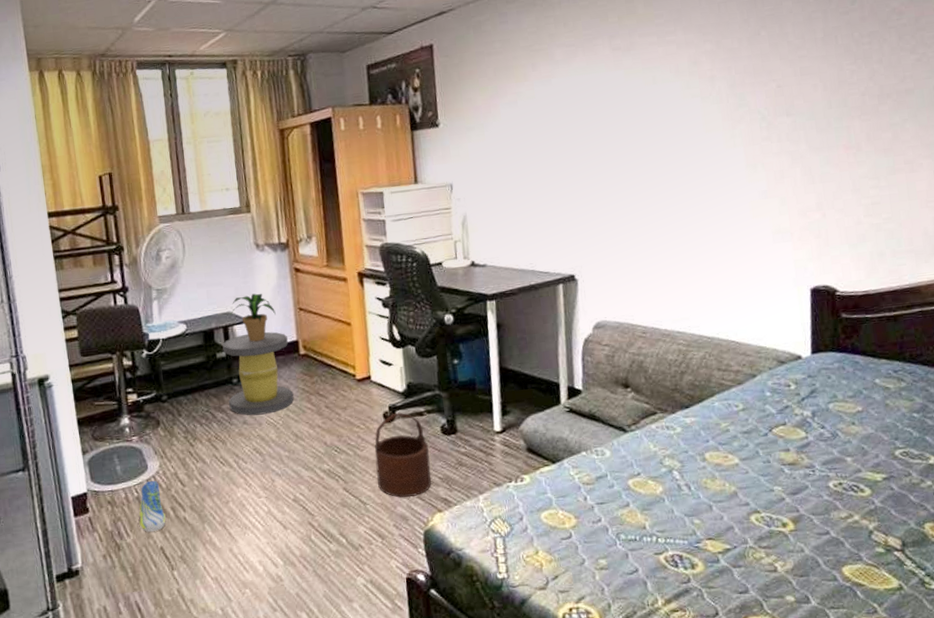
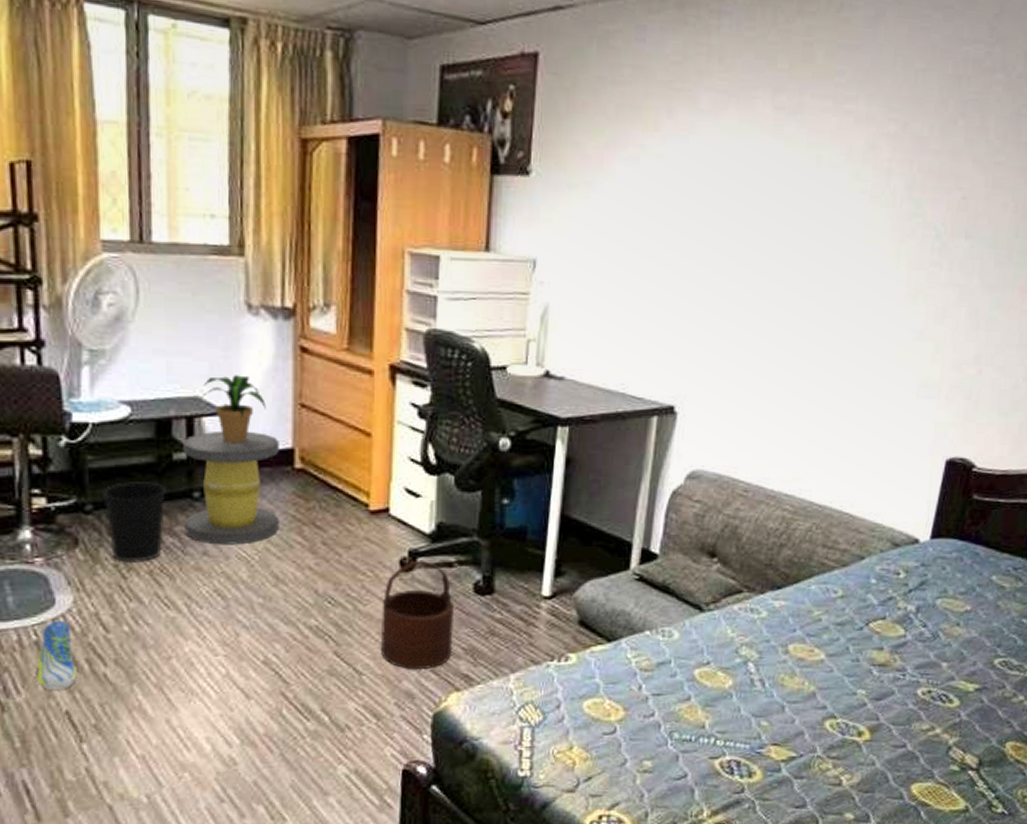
wastebasket: none [171,375,216,435] -> present [101,482,166,563]

